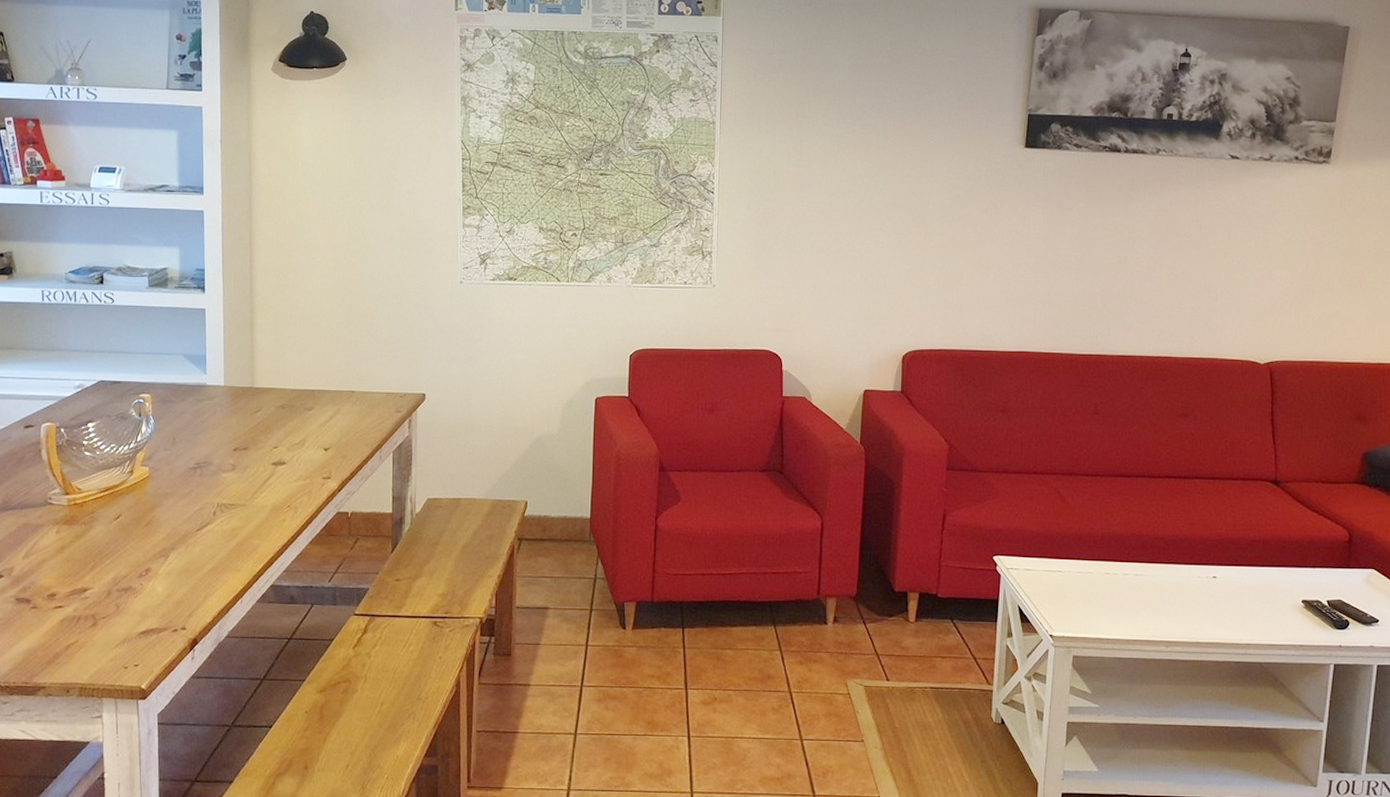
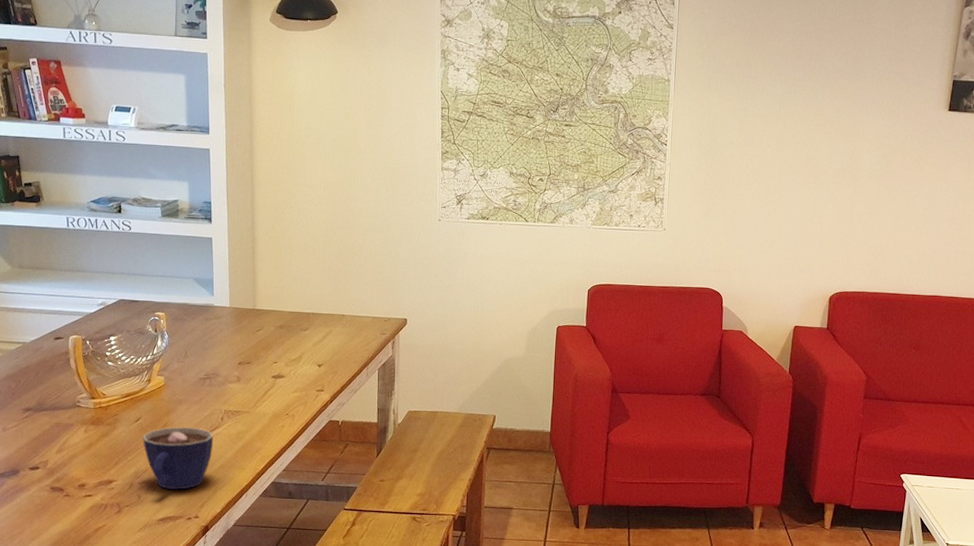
cup: none [122,523,205,597] -> present [142,426,214,490]

